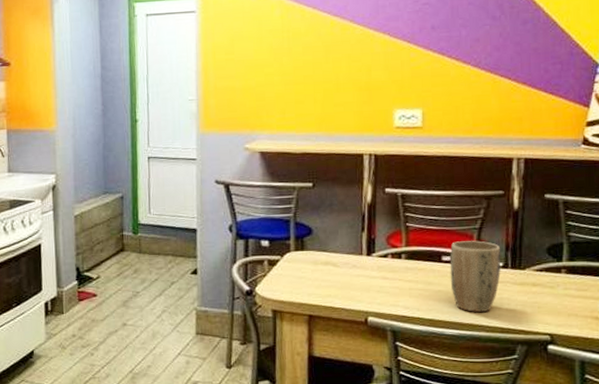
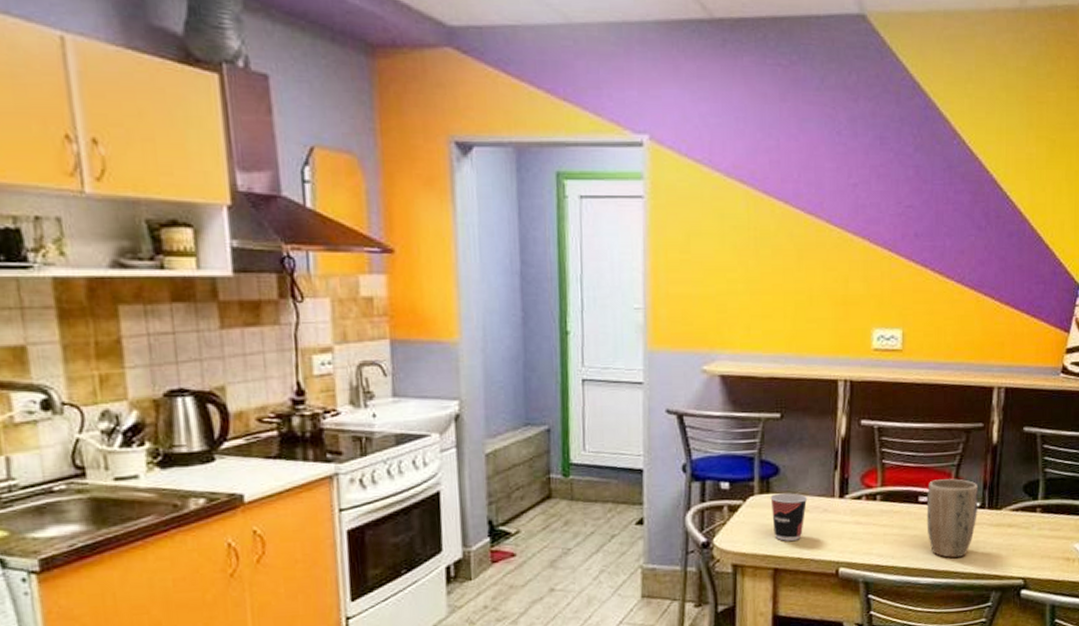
cup: none [304,250,338,292] -> present [770,493,808,541]

